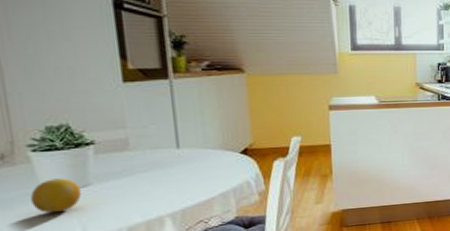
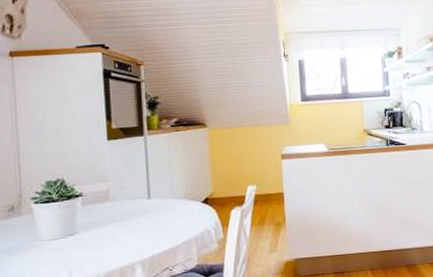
fruit: present [30,178,82,213] -> none [31,227,70,260]

